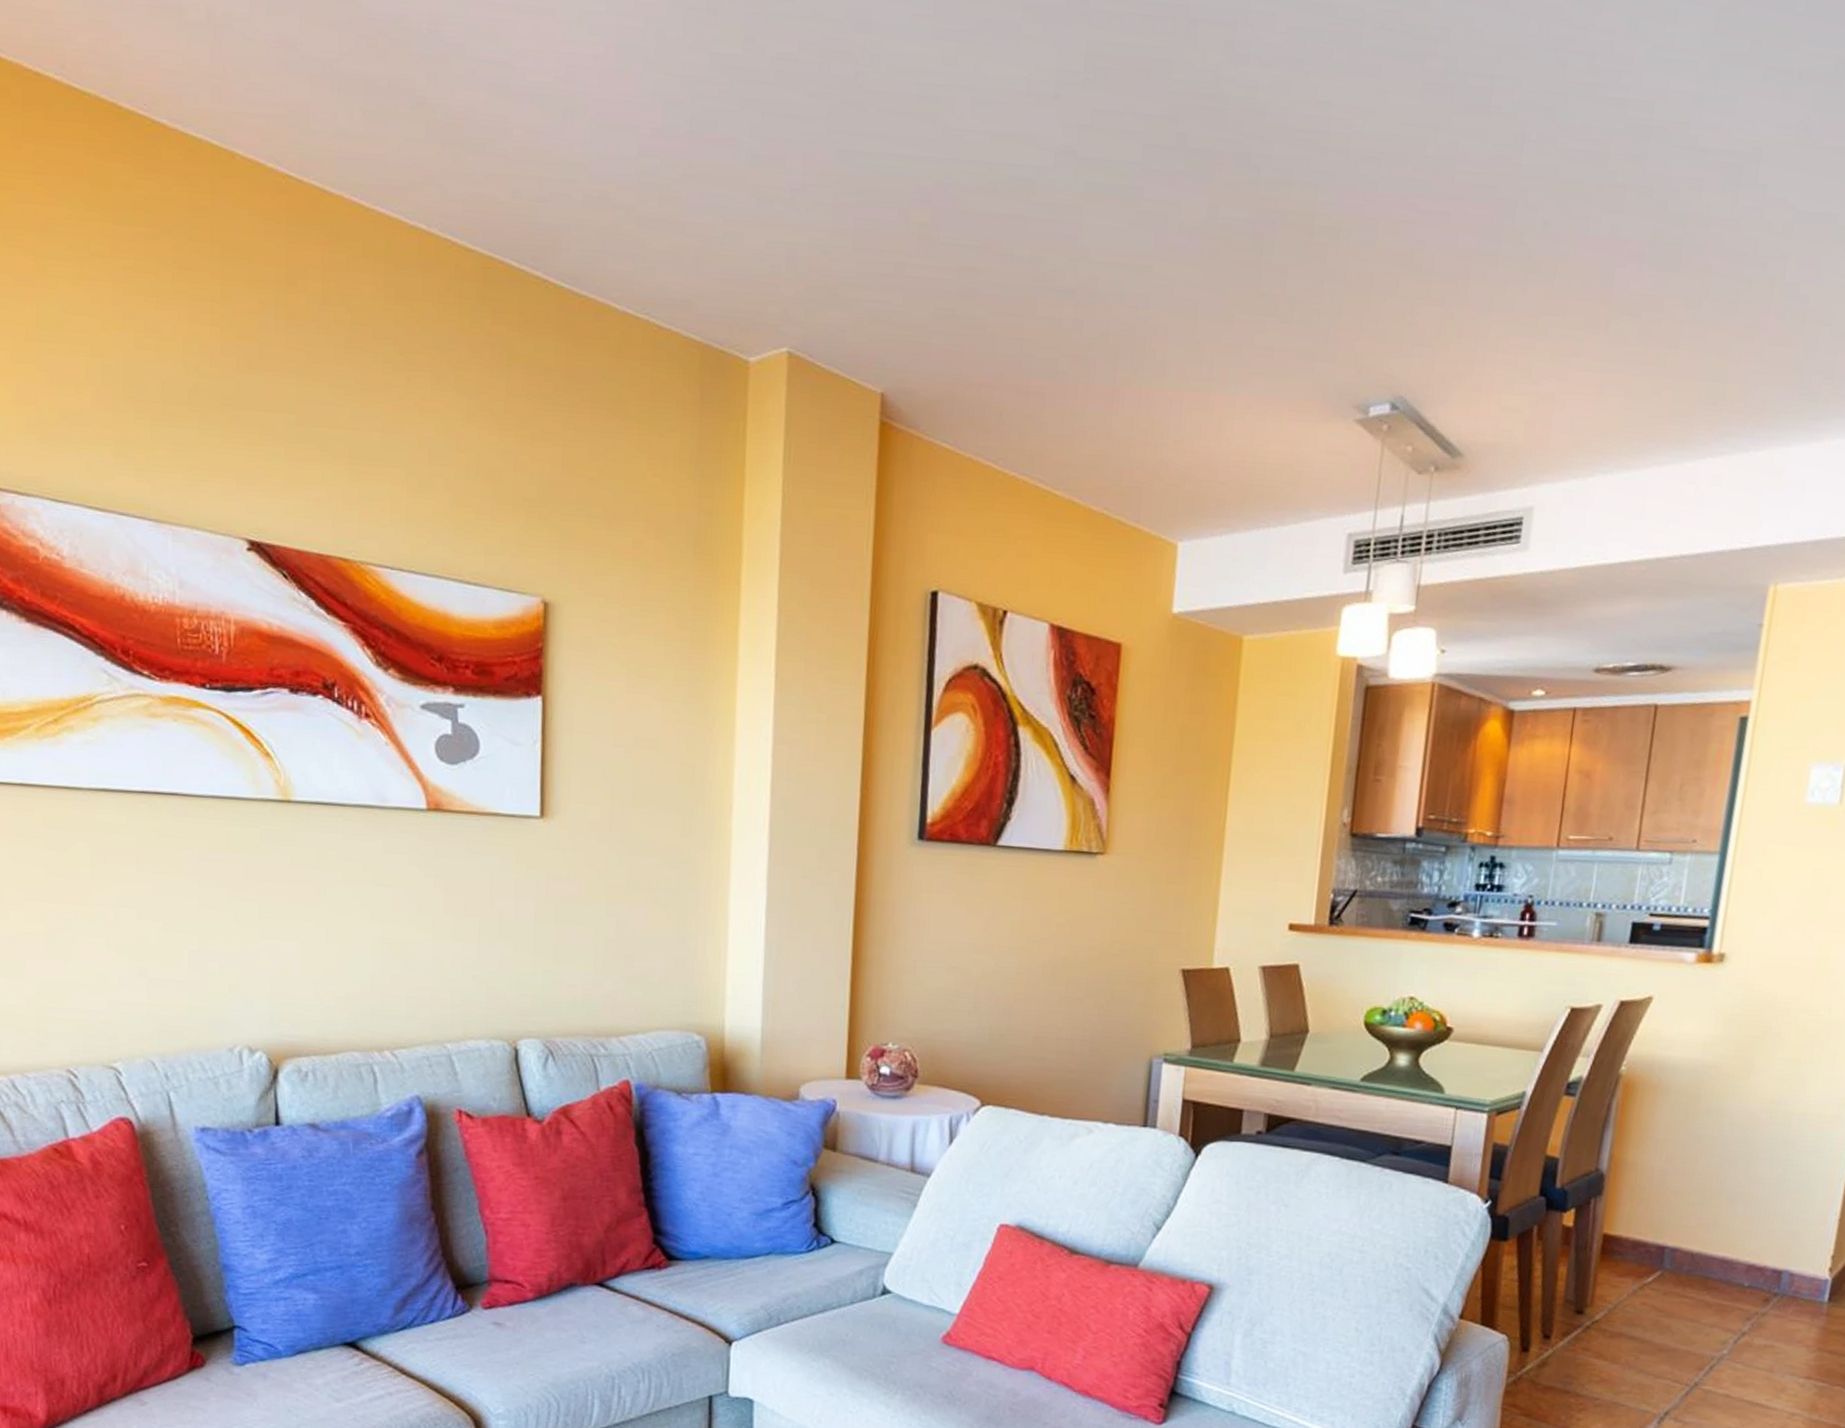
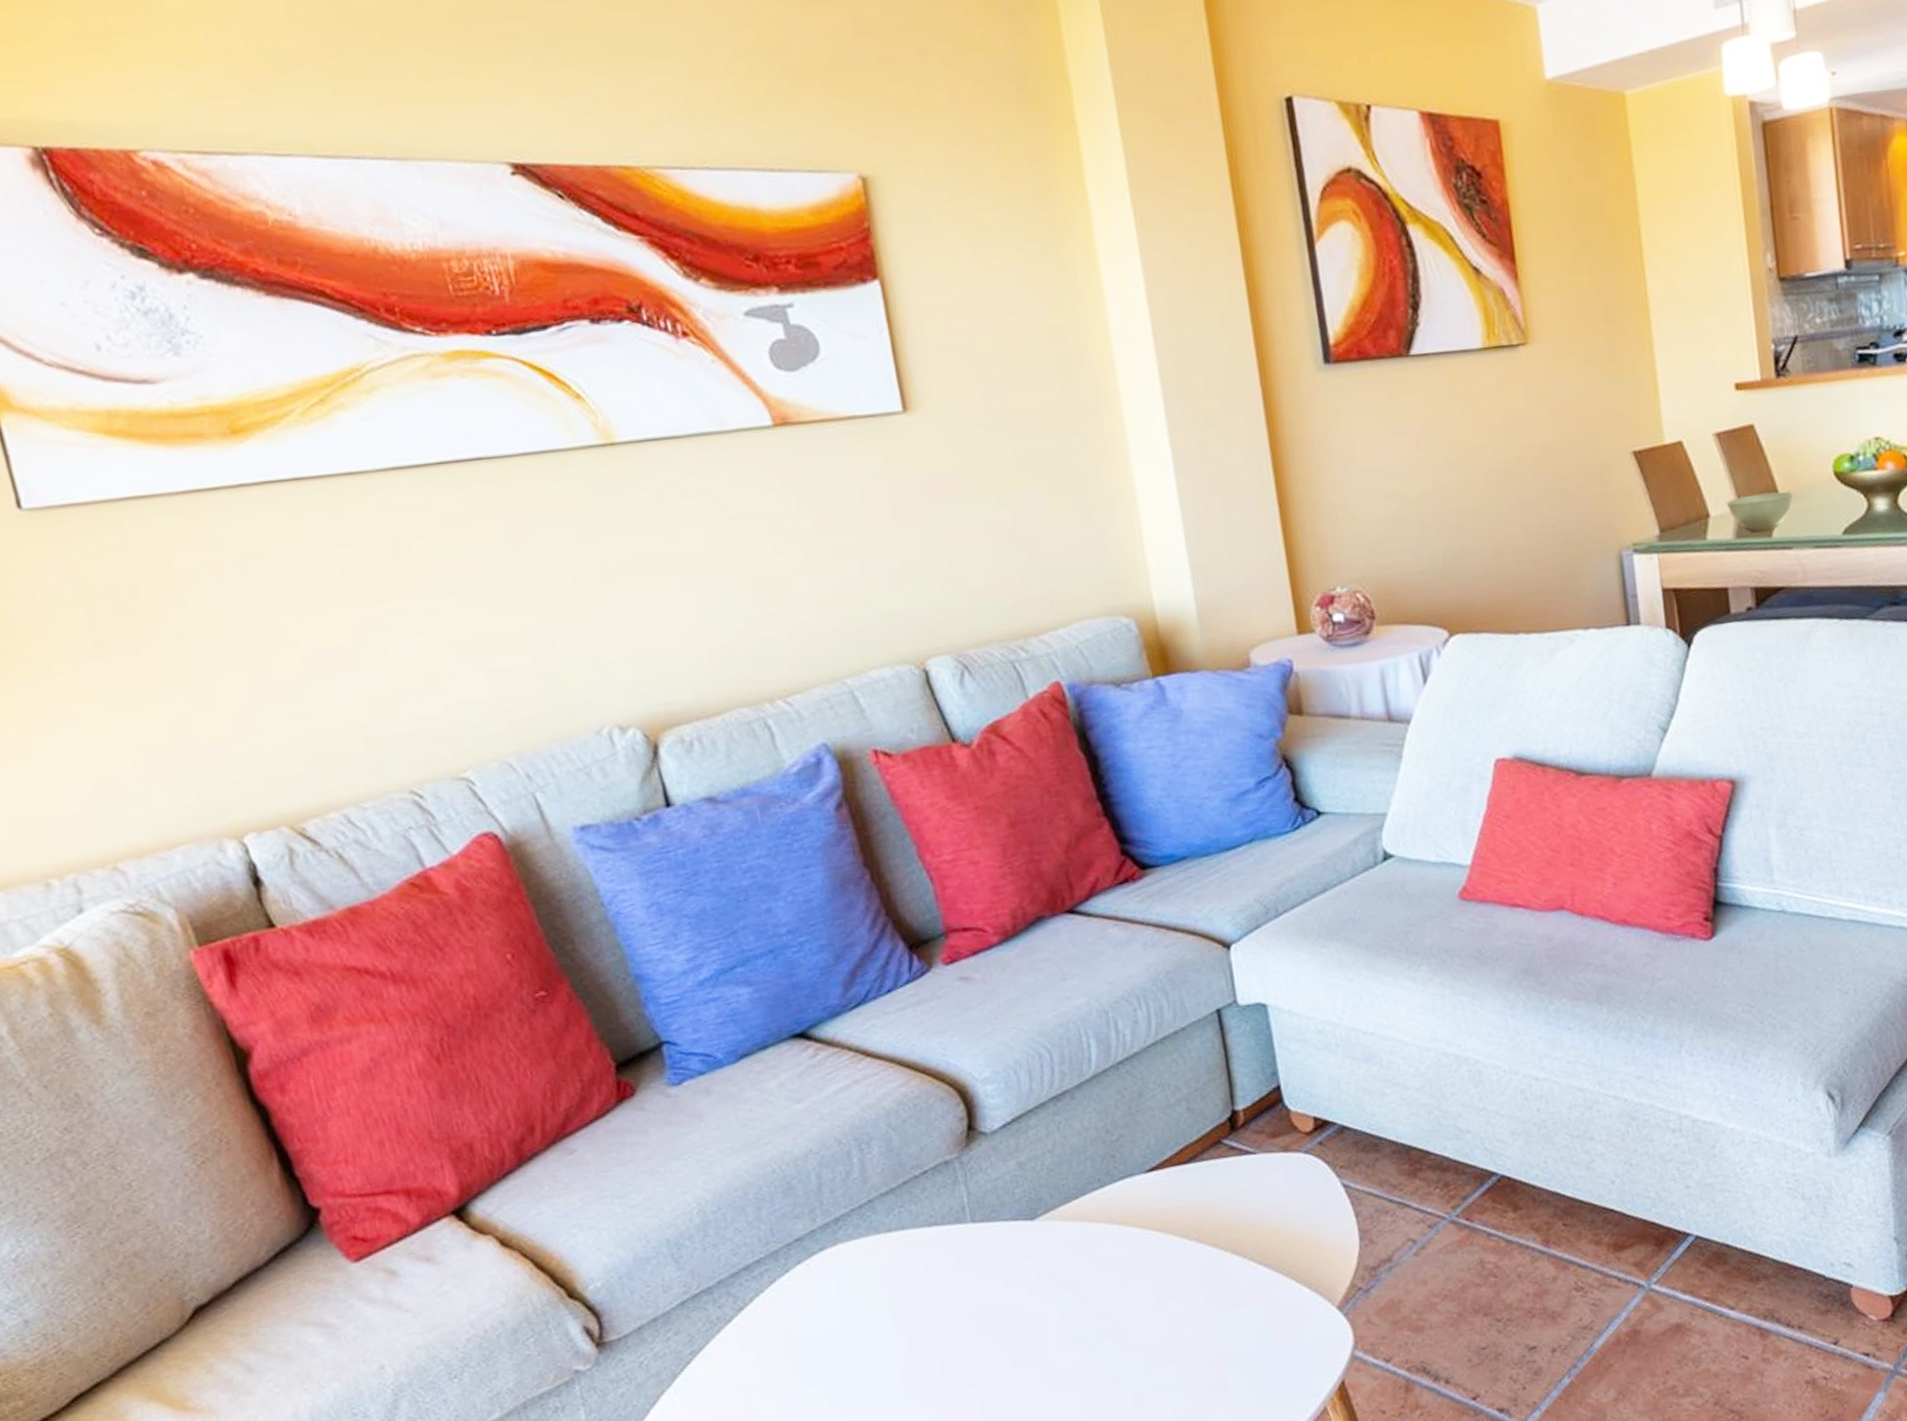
bowl: none [1258,1029,1323,1066] -> present [1726,491,1794,534]

